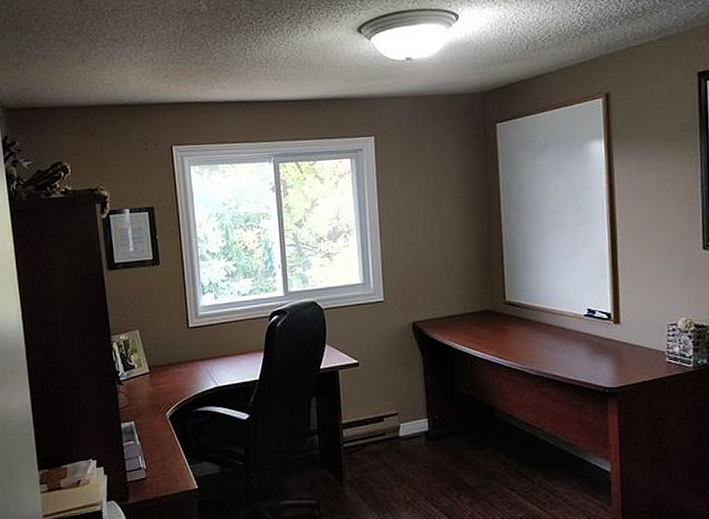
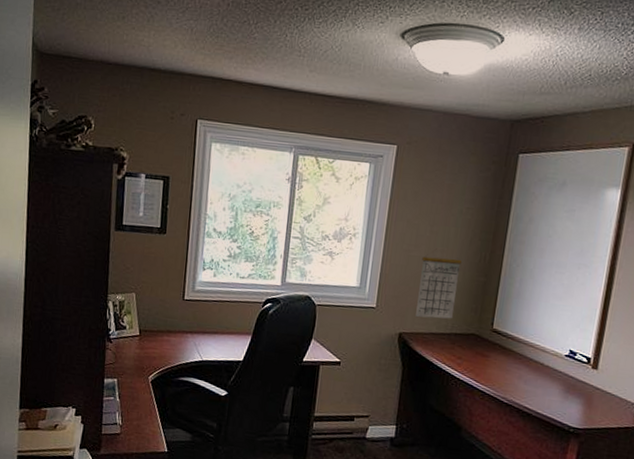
calendar: none [421,231,464,303] -> present [416,248,462,319]

